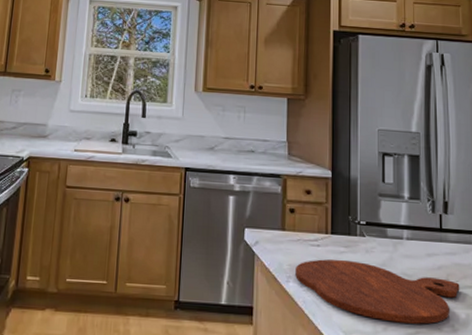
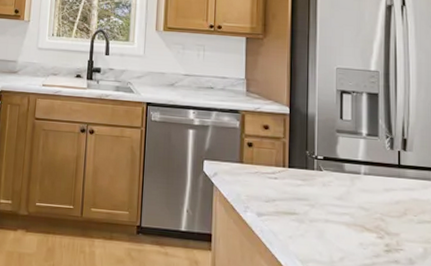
cutting board: present [295,259,460,325] -> none [253,191,418,256]

